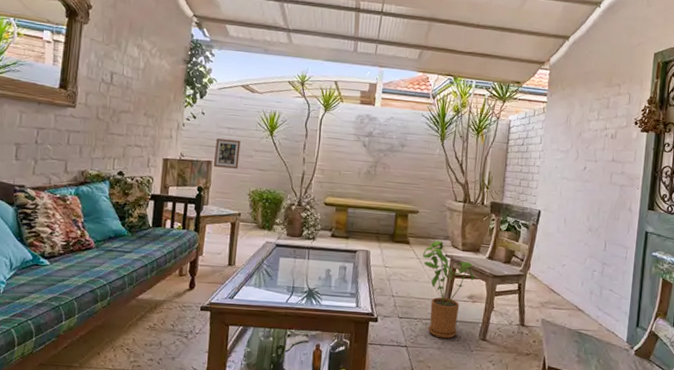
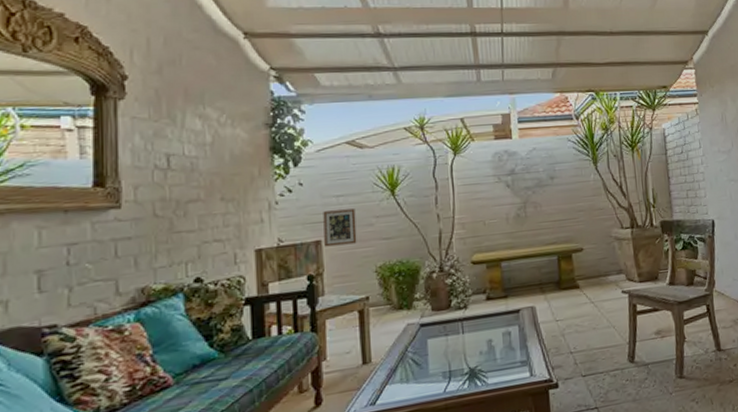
house plant: present [423,240,475,339] -> none [597,276,658,388]

